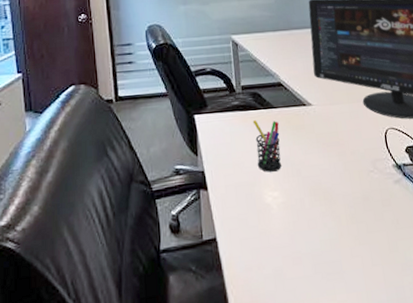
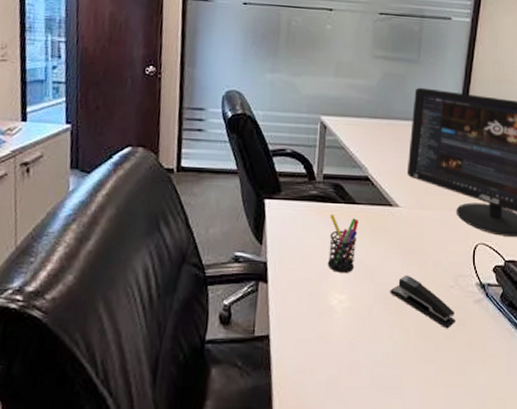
stapler: none [317,165,382,211] -> present [390,274,457,329]

